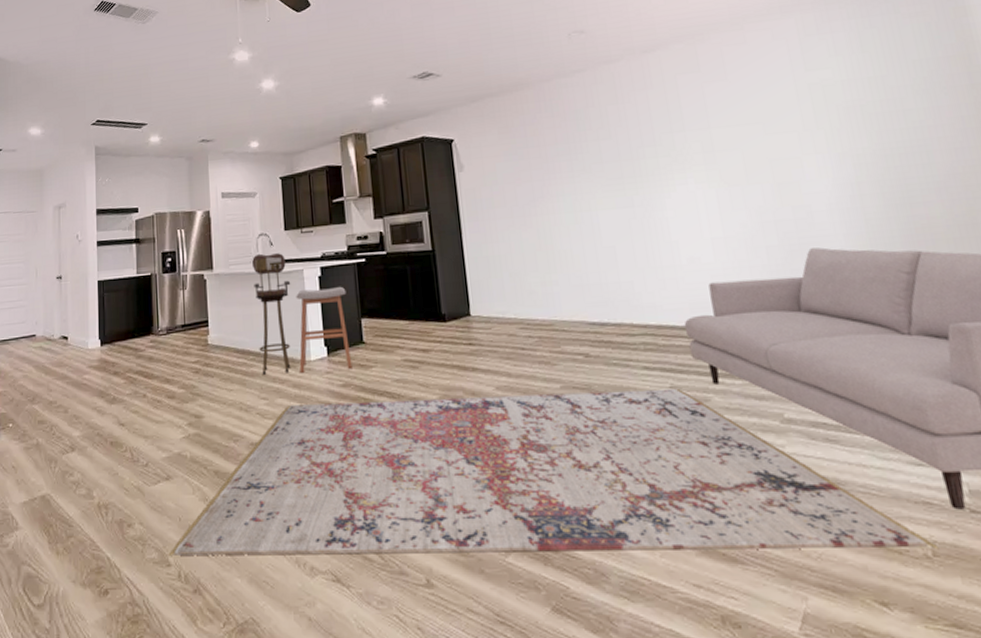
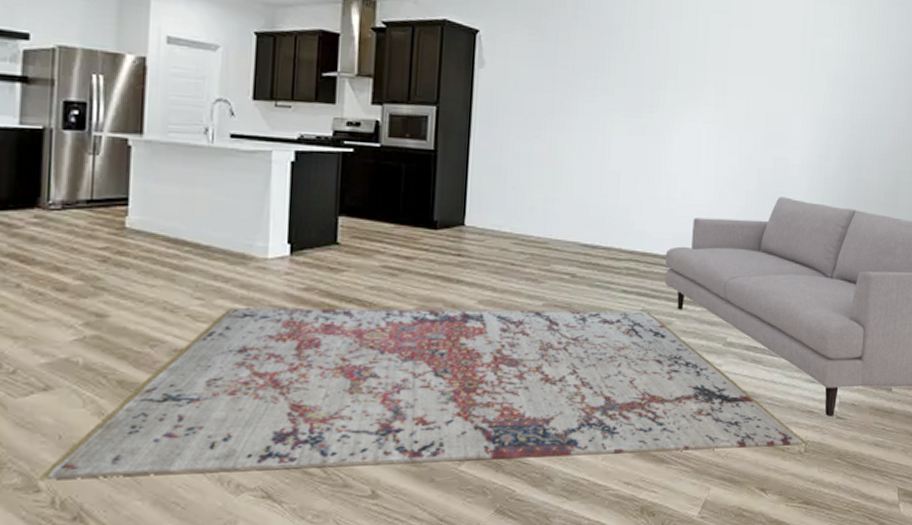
bar stool: present [252,253,291,376] -> none [199,123,253,272]
stool: present [296,286,353,374] -> none [251,175,325,273]

